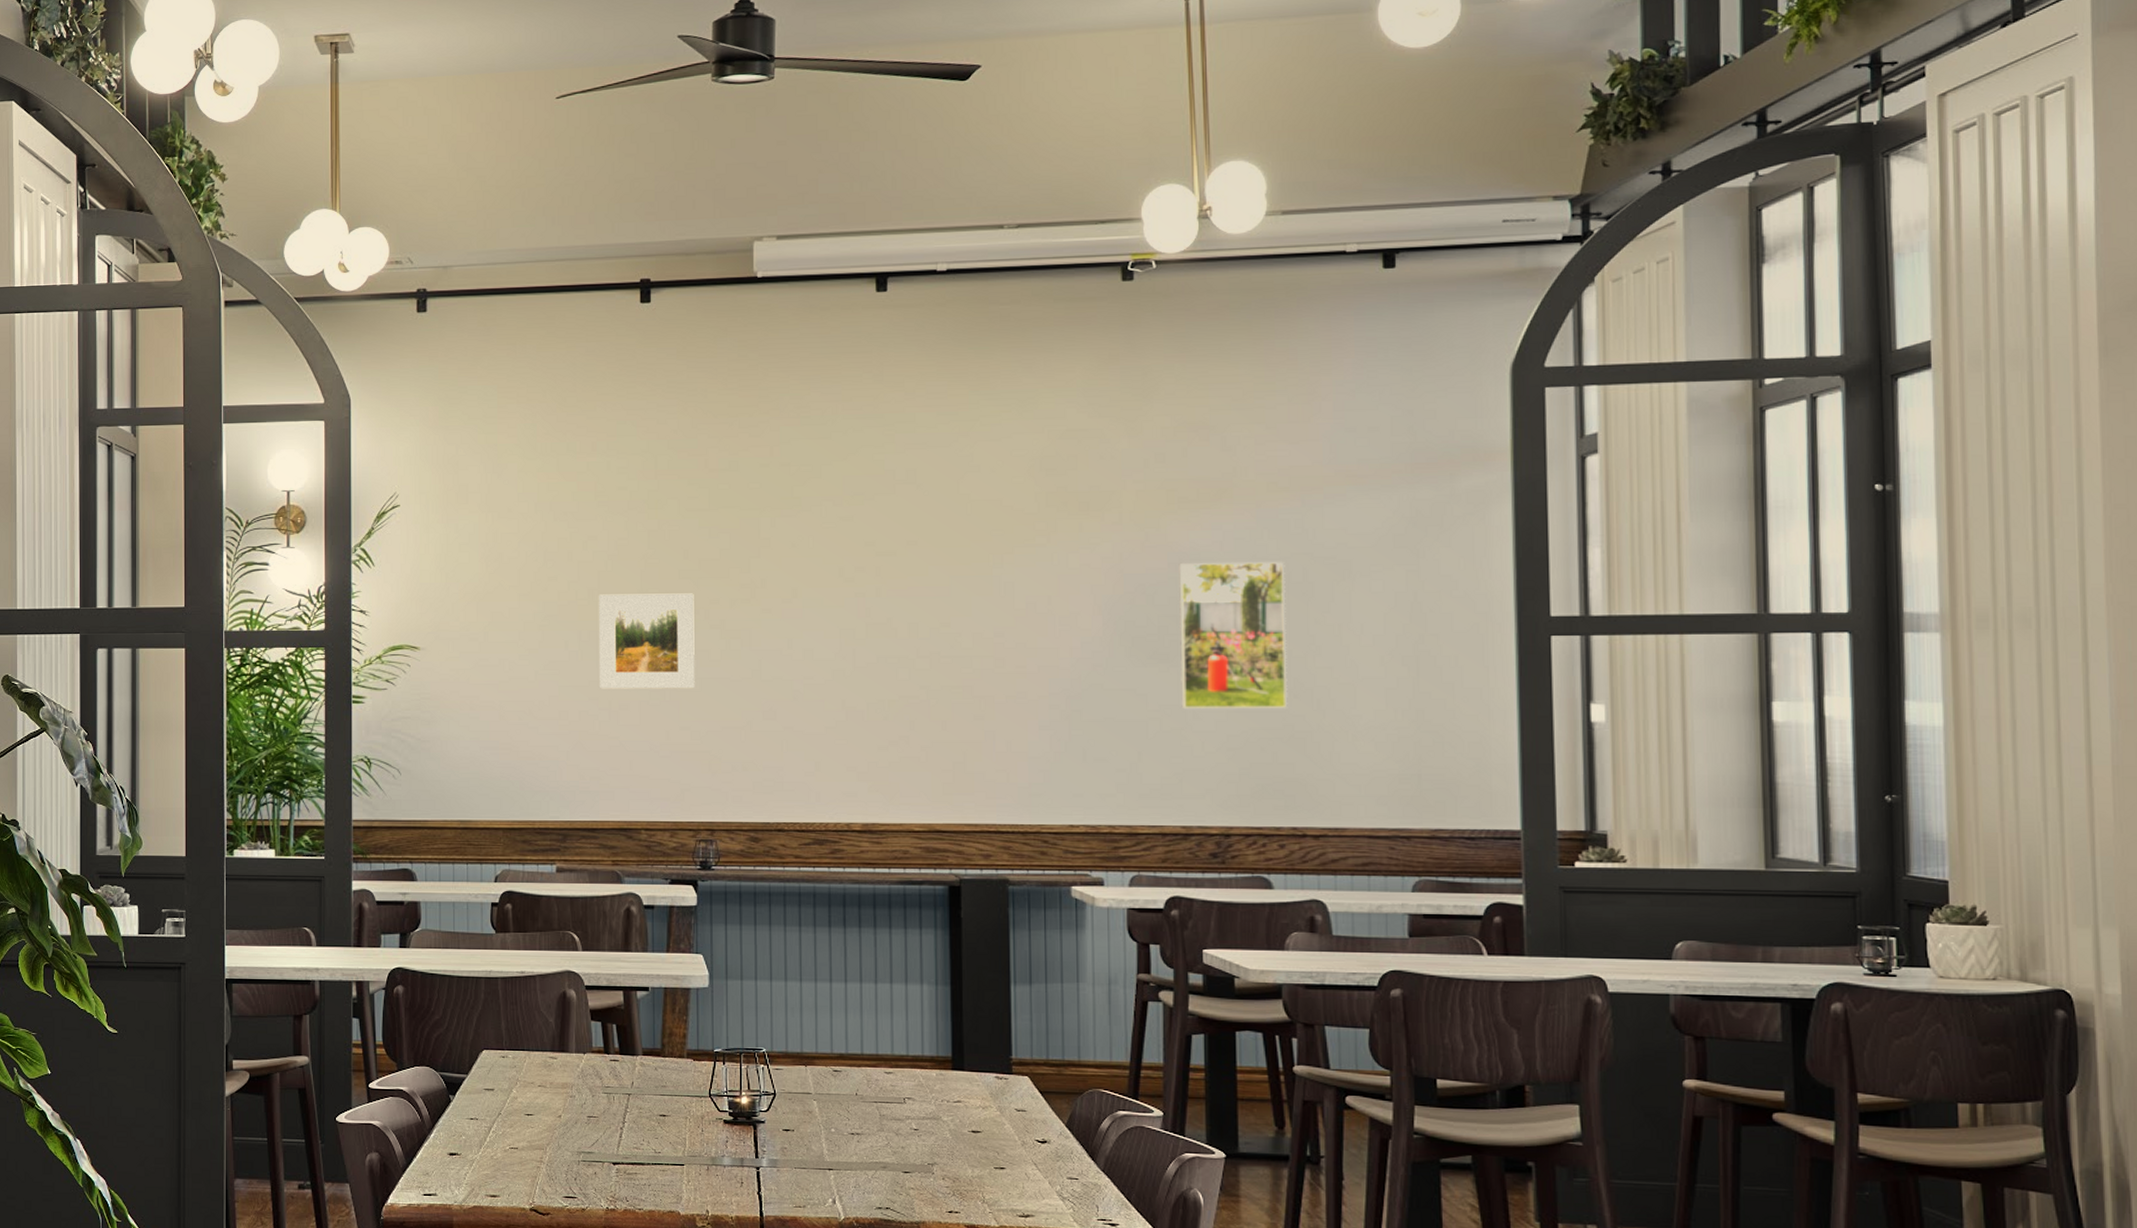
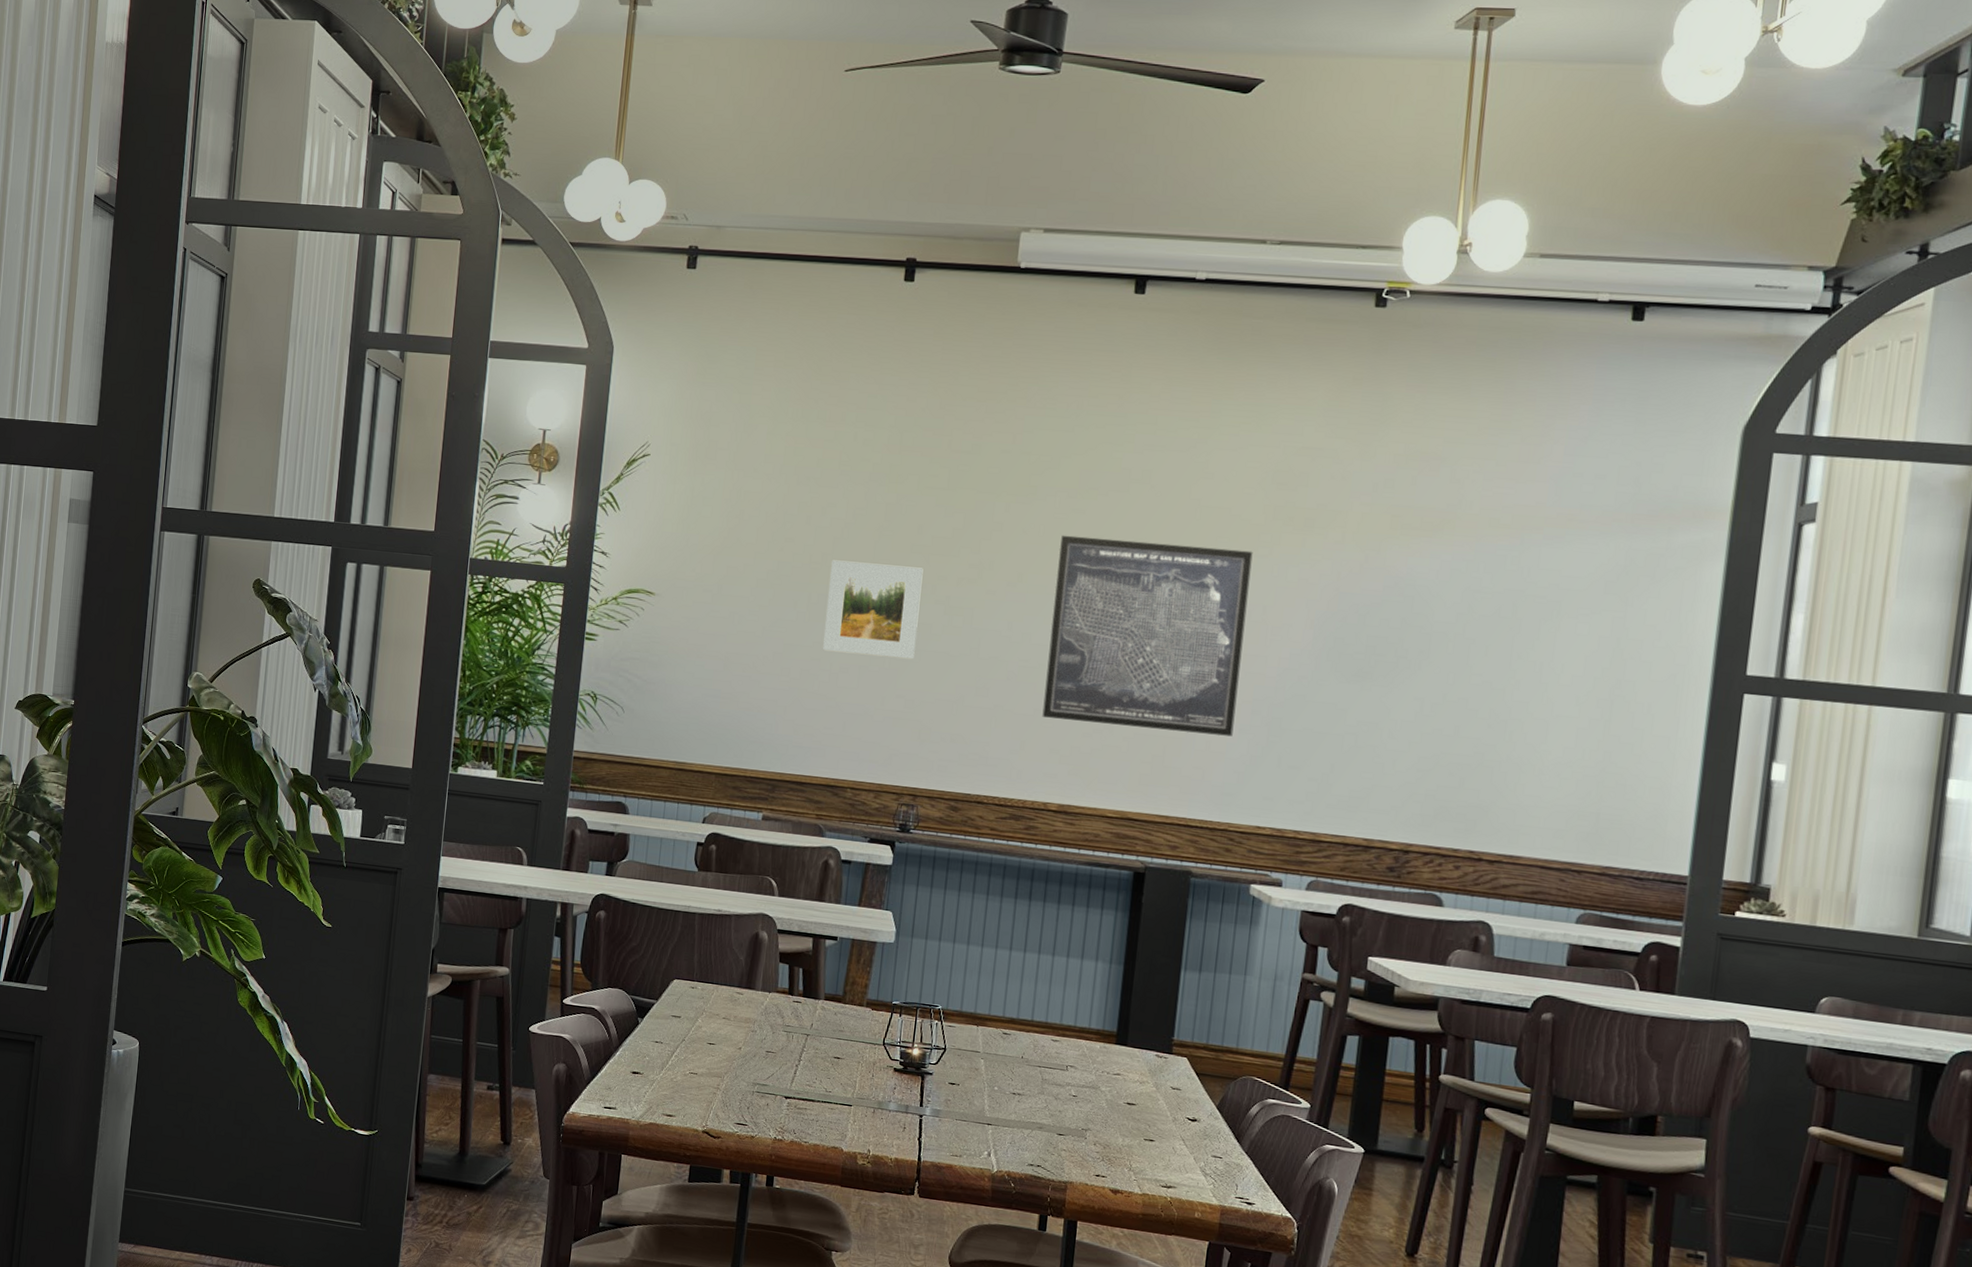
wall art: none [832,541,1033,734] -> present [1042,535,1253,737]
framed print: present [1179,562,1288,708] -> none [1378,587,1497,737]

